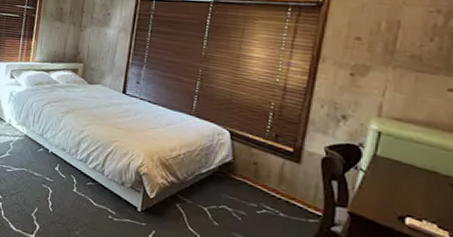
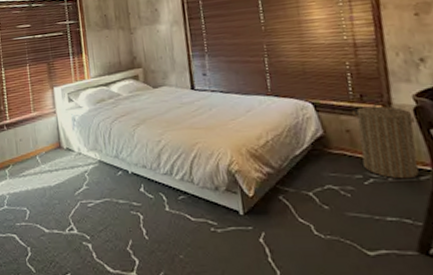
laundry hamper: none [261,145,323,219] -> present [351,102,419,179]

